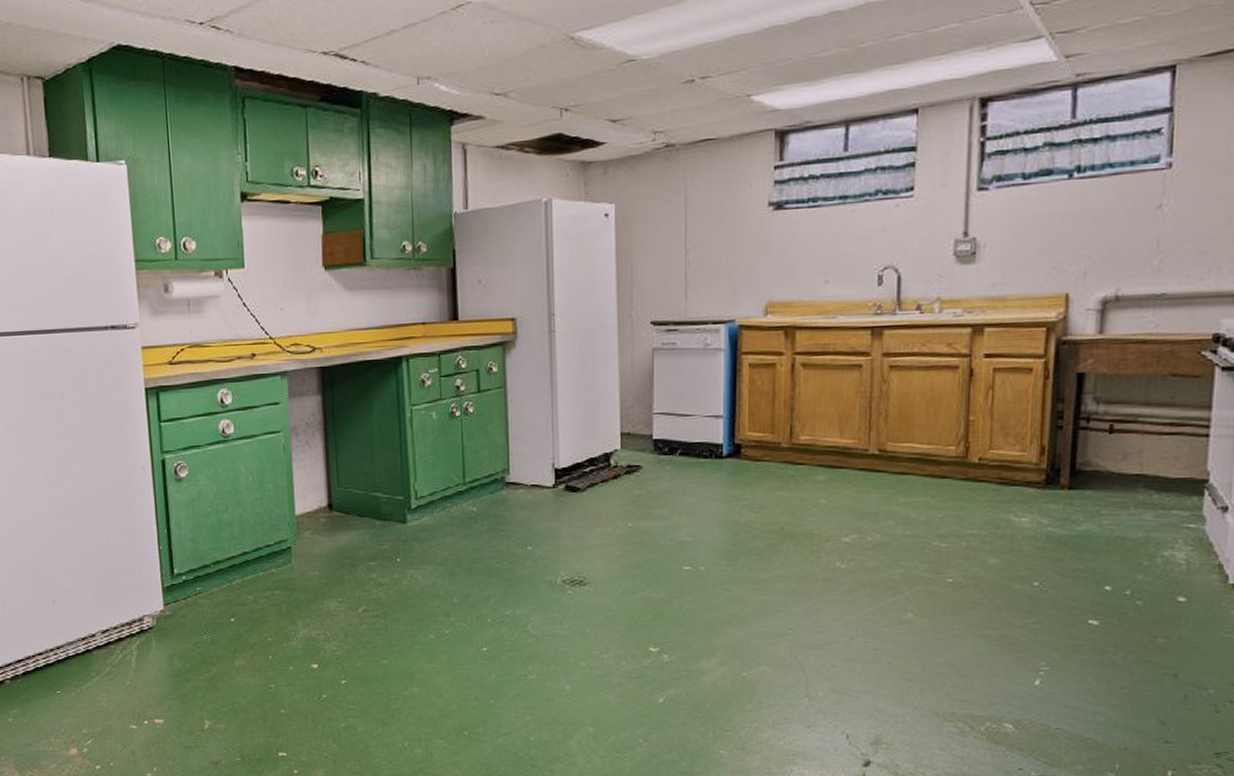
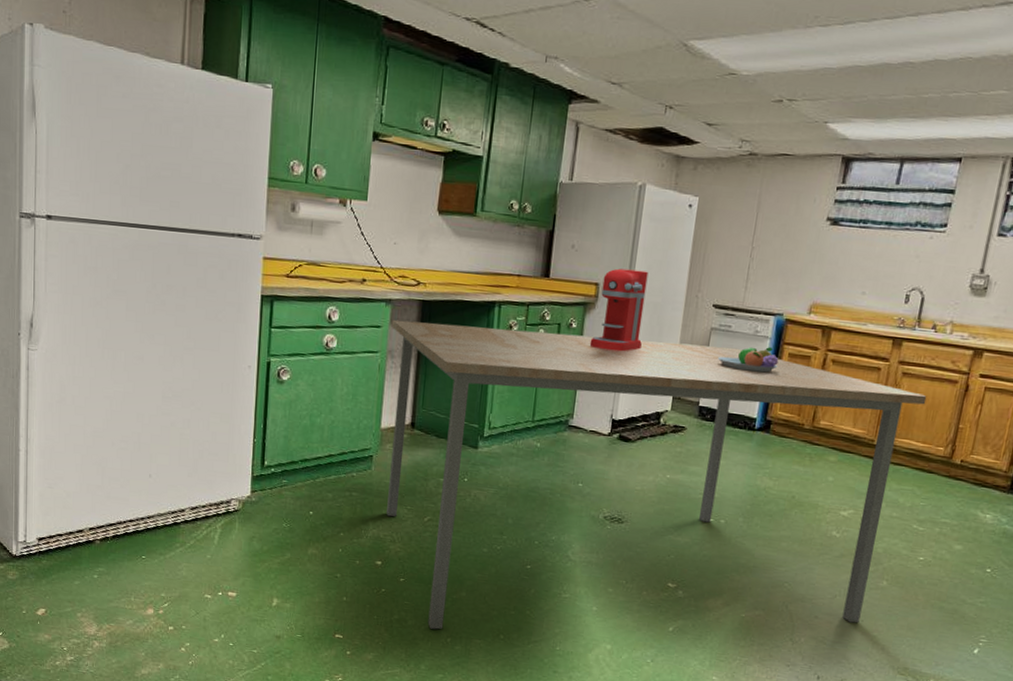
dining table: none [290,367,924,734] -> present [386,319,927,630]
coffee maker: none [515,296,575,392] -> present [589,268,649,352]
fruit bowl: none [665,360,738,392] -> present [717,347,779,373]

